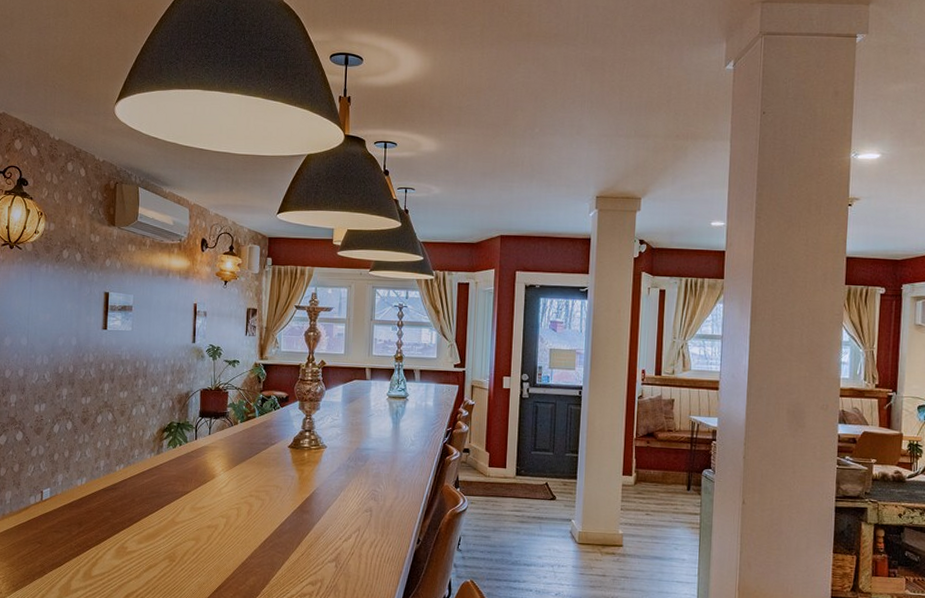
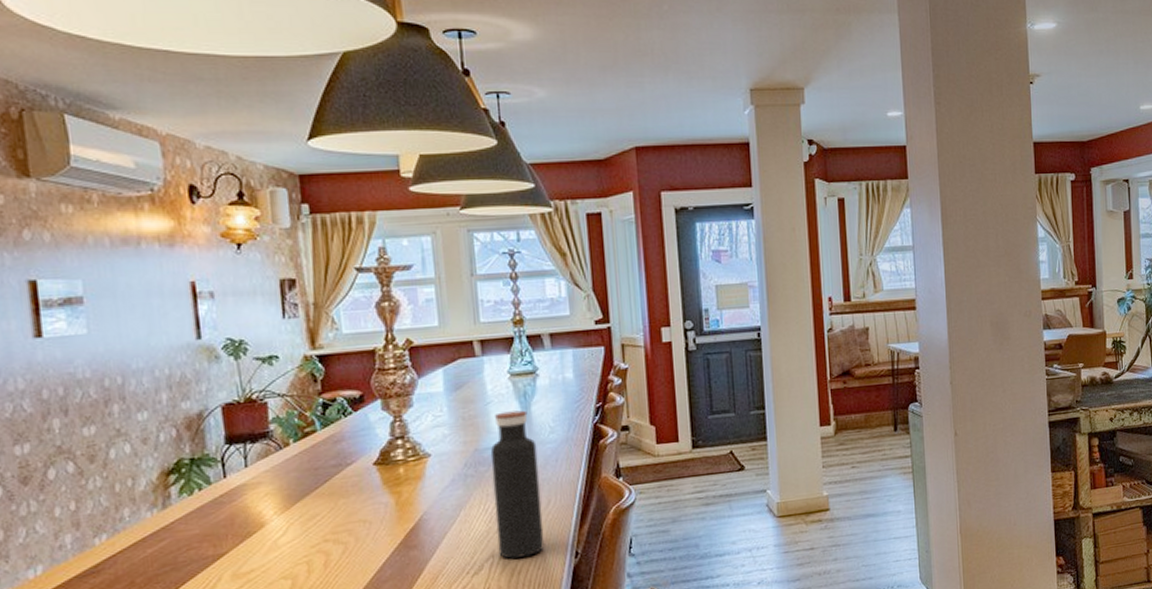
water bottle: none [363,423,400,535] -> present [490,410,545,559]

